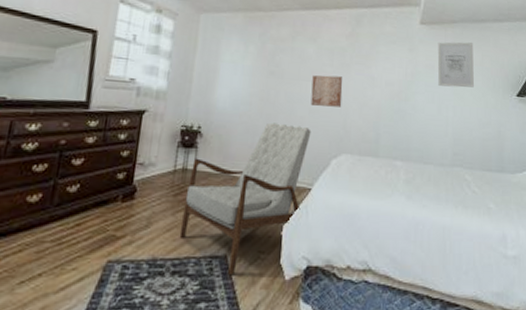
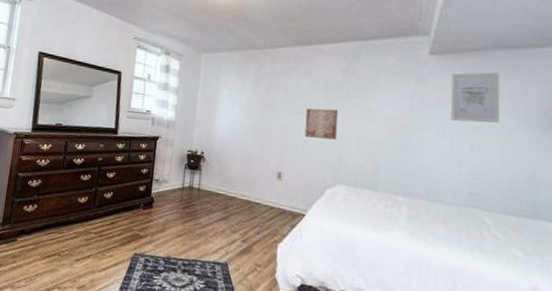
armchair: present [179,122,311,276] -> none [187,151,305,281]

